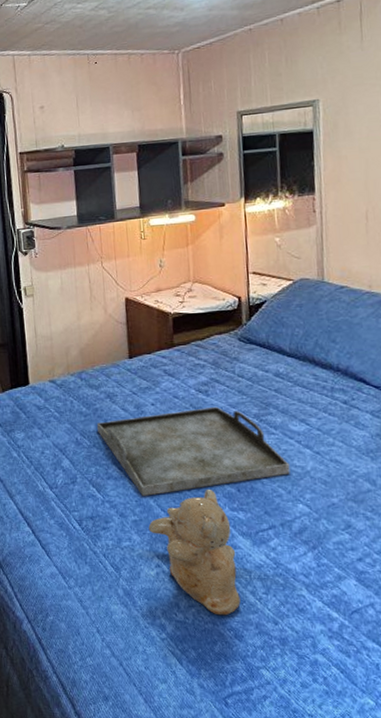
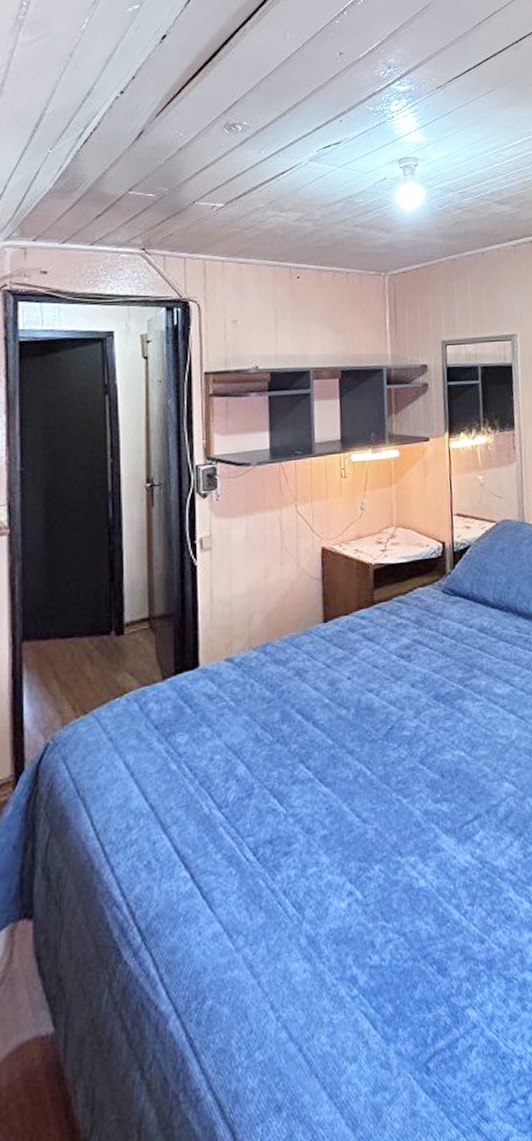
serving tray: present [97,406,290,496] -> none [282,673,495,801]
teddy bear: present [148,490,241,616] -> none [340,779,444,947]

